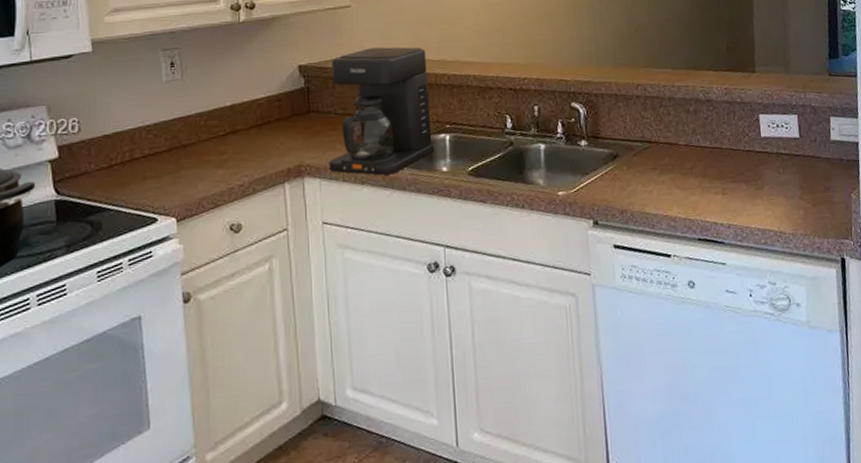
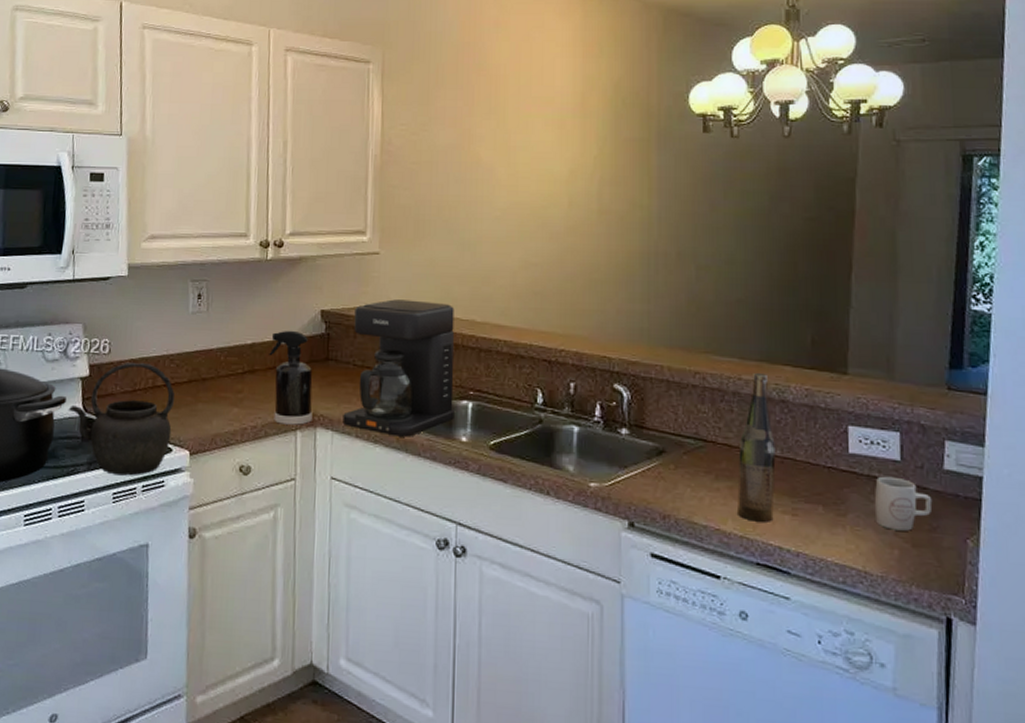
kettle: none [38,136,156,254] -> present [68,362,175,476]
spray bottle: none [250,87,299,179] -> present [269,330,313,425]
wine bottle: none [677,79,709,205] -> present [737,373,776,522]
mug: none [782,151,825,195] -> present [874,476,933,531]

